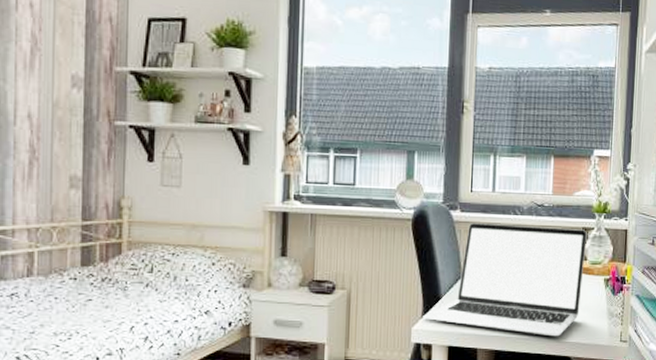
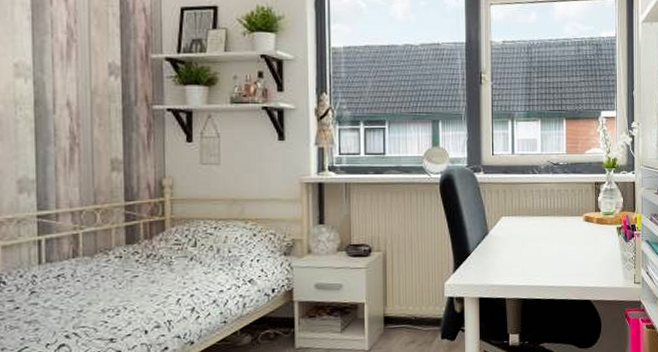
laptop: present [423,223,587,337] -> none [454,183,599,283]

